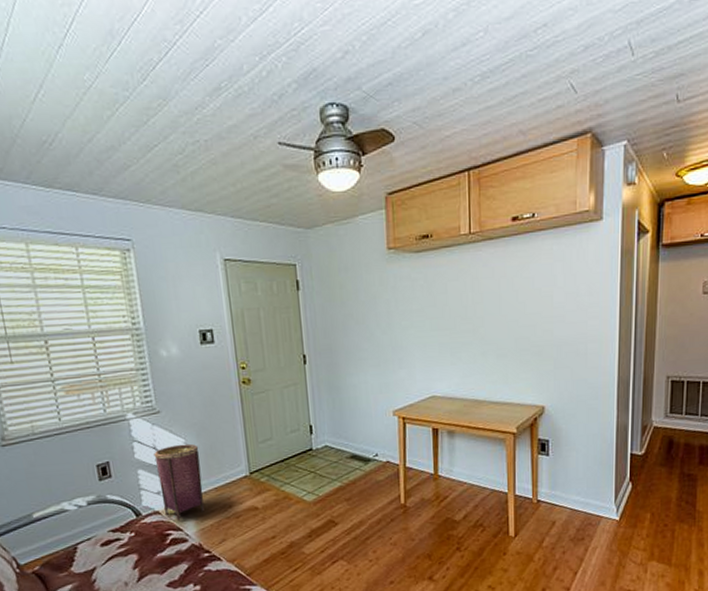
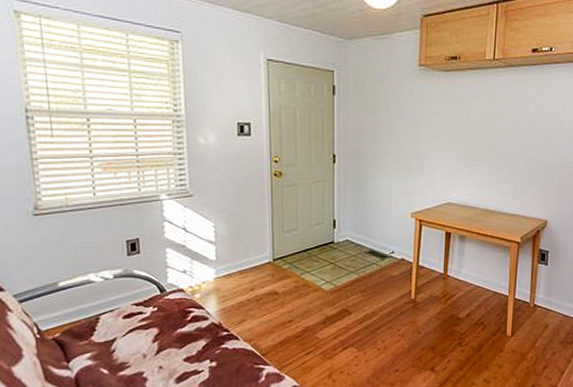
woven basket: present [154,443,204,521] -> none [183,227,228,299]

